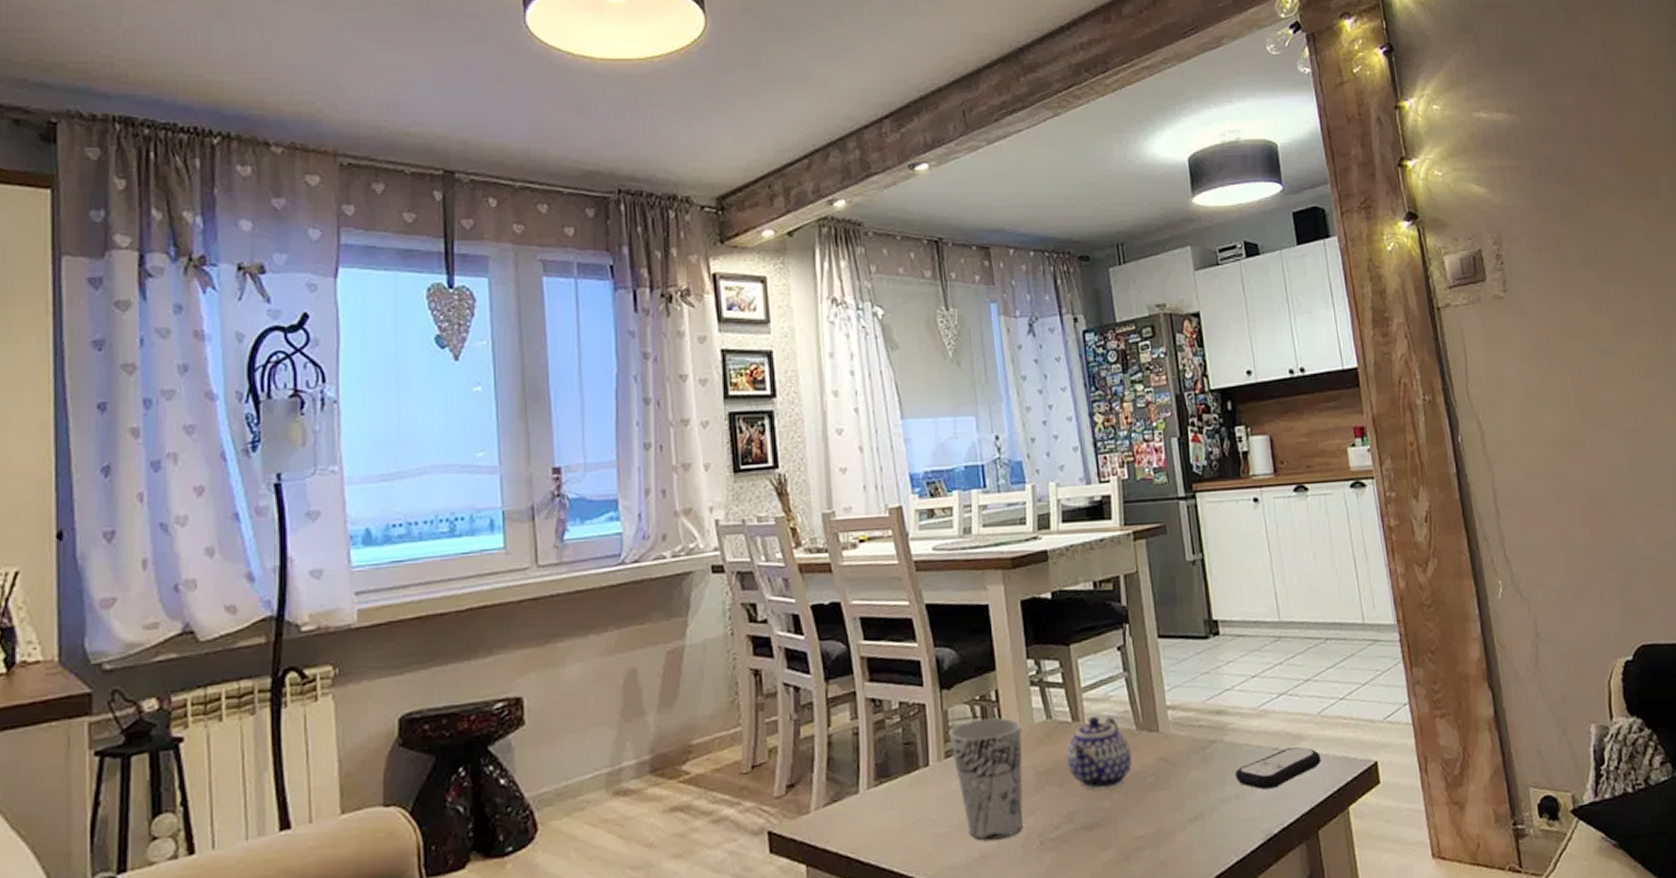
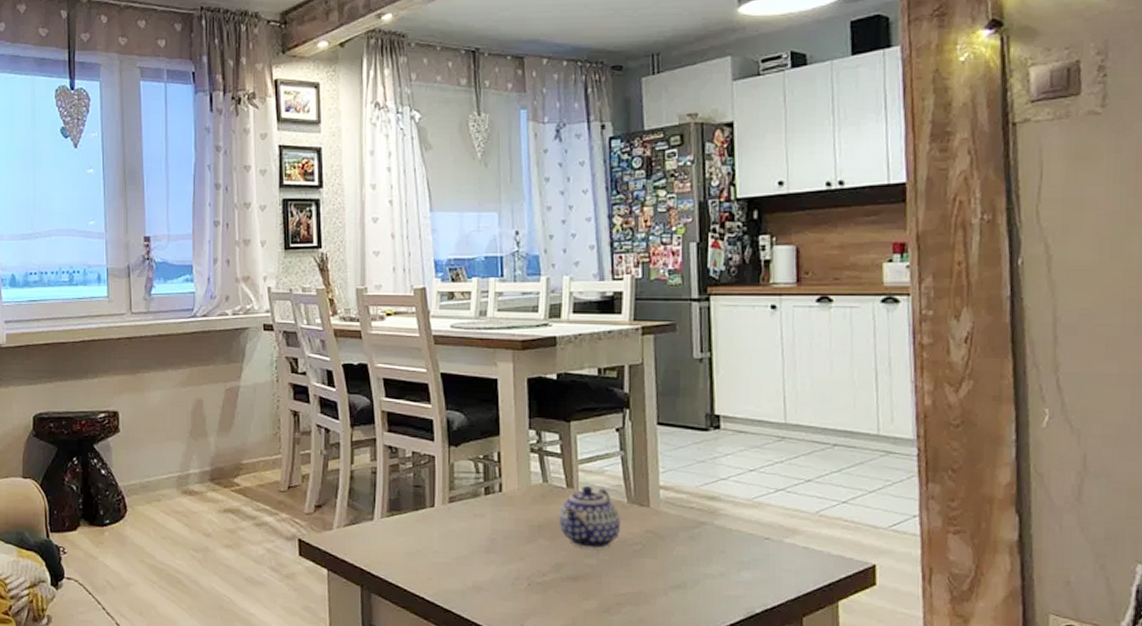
cup: present [949,717,1023,841] -> none [454,475,519,576]
remote control: present [1235,747,1321,790] -> none [722,539,814,573]

